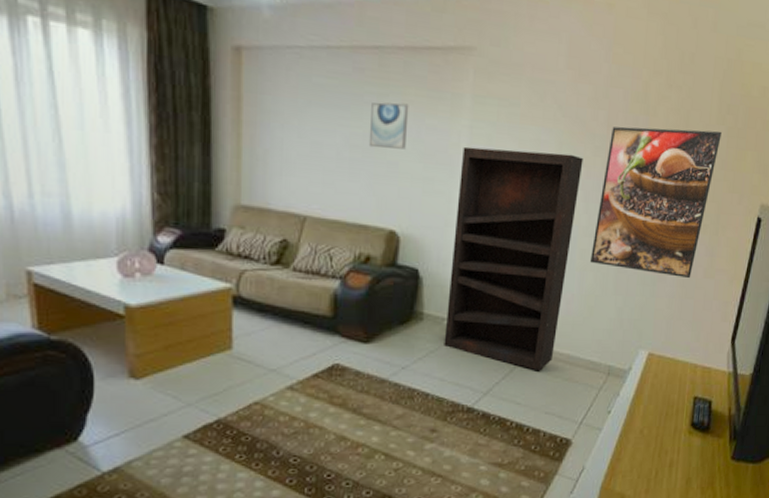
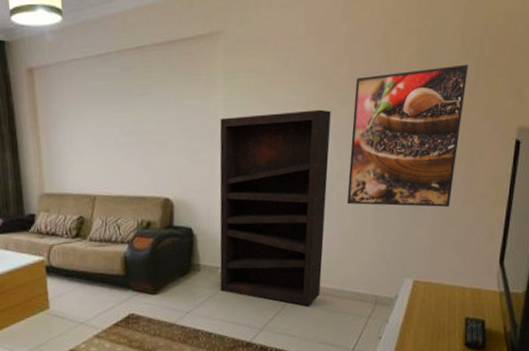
wall art: present [368,102,409,149] -> none [139,90,171,132]

